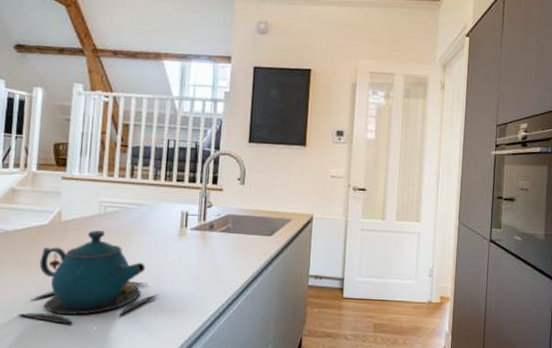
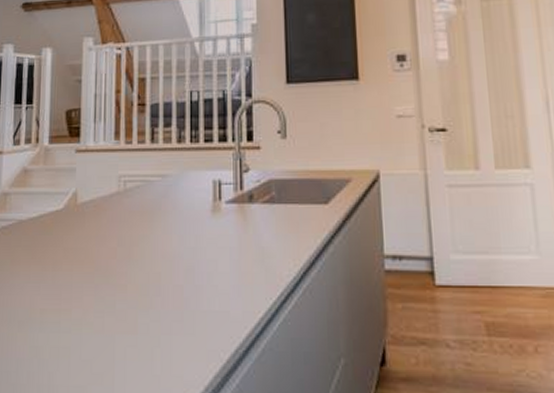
teapot: present [17,230,158,325] -> none [34,212,194,337]

